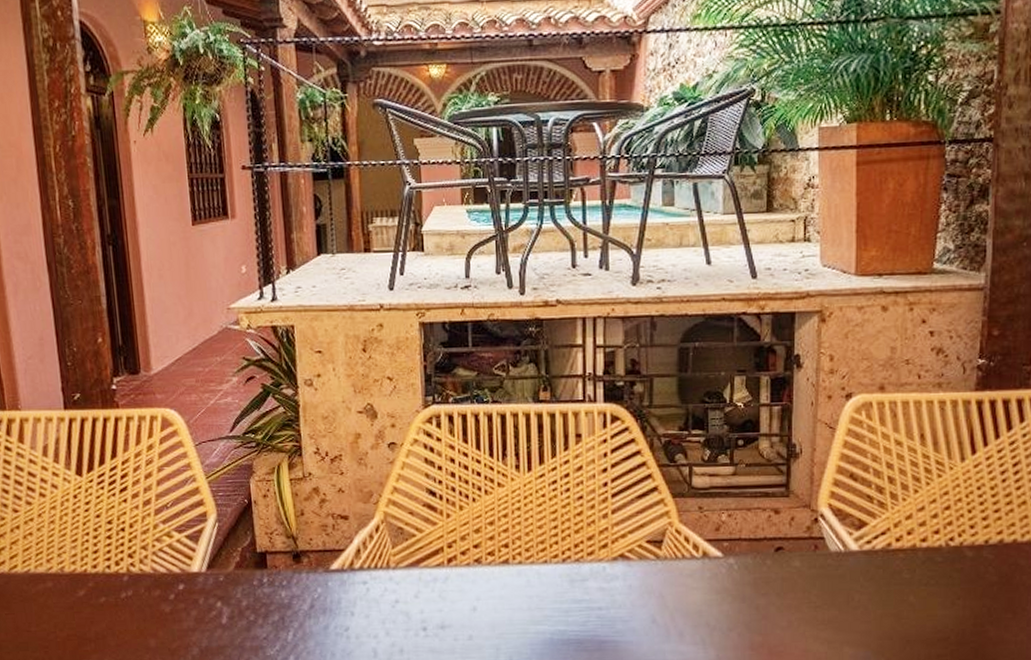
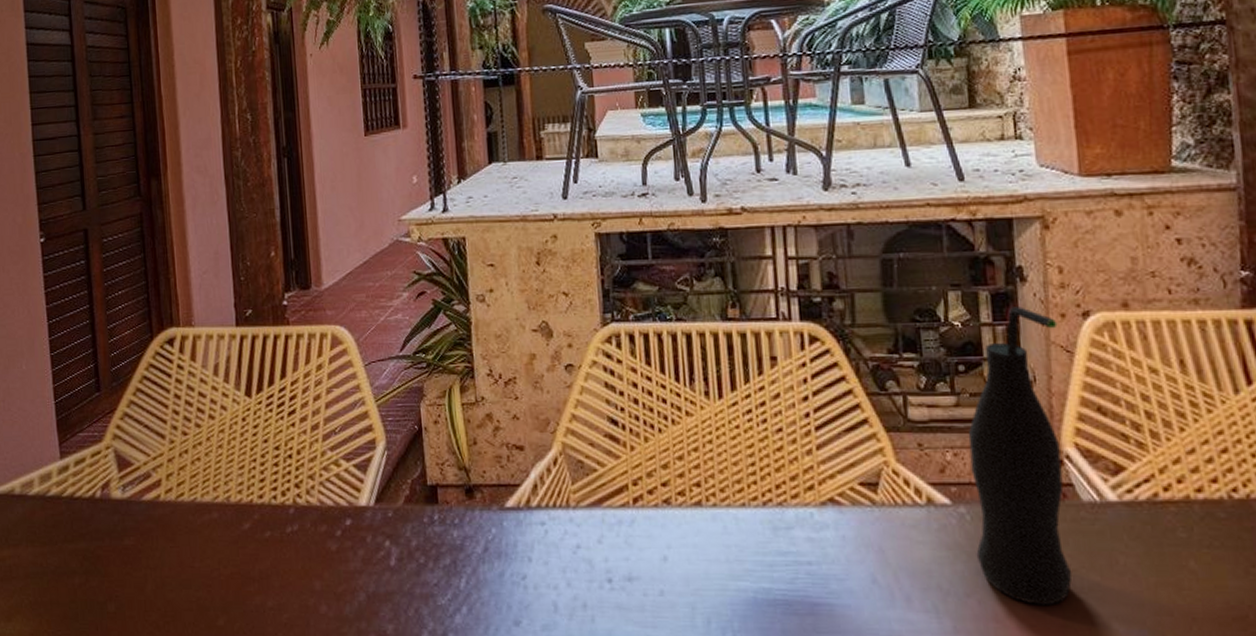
bottle: none [740,390,824,635] -> present [968,307,1072,605]

